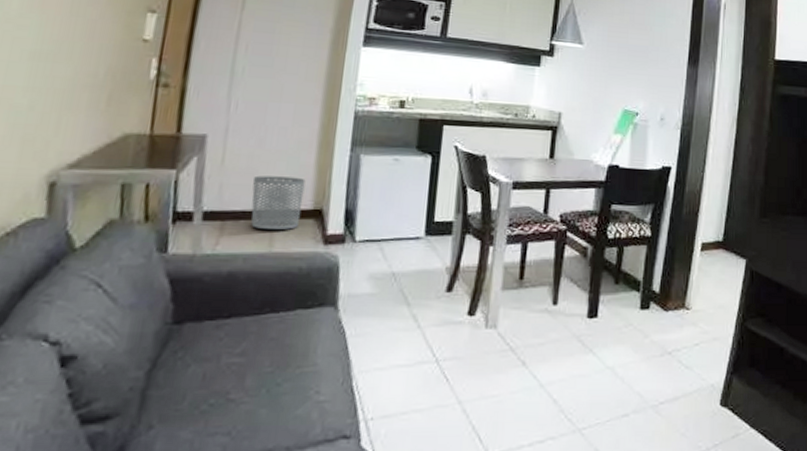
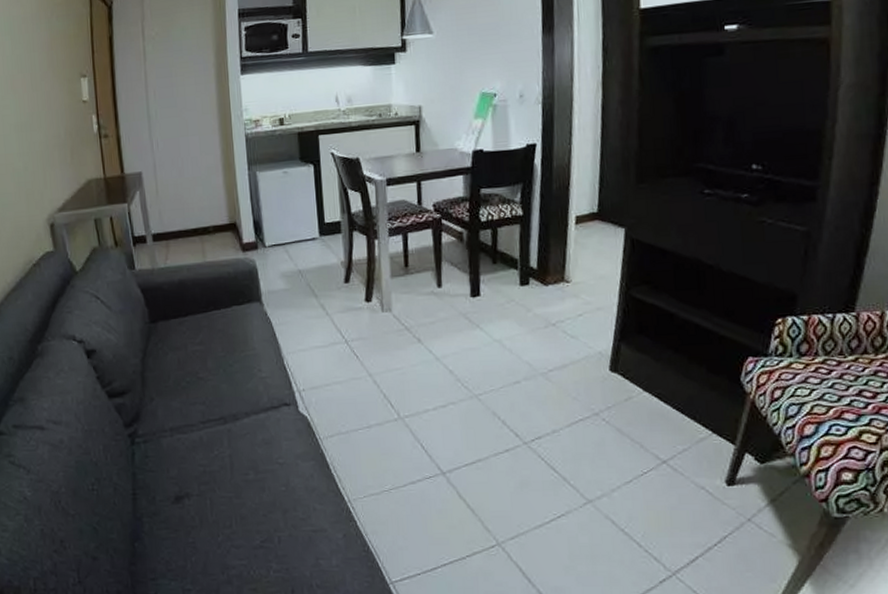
waste bin: present [251,175,306,230] -> none [182,198,221,244]

